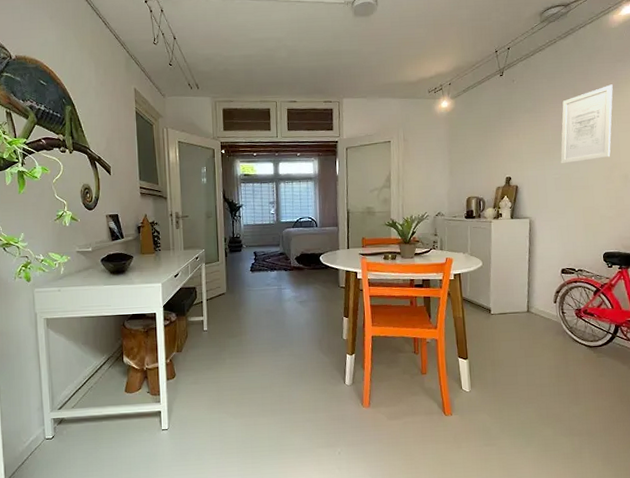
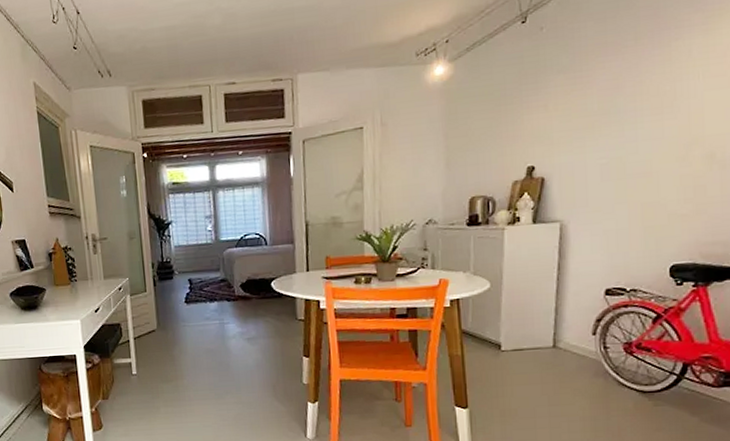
wall art: present [560,84,613,164] -> none [610,20,698,144]

